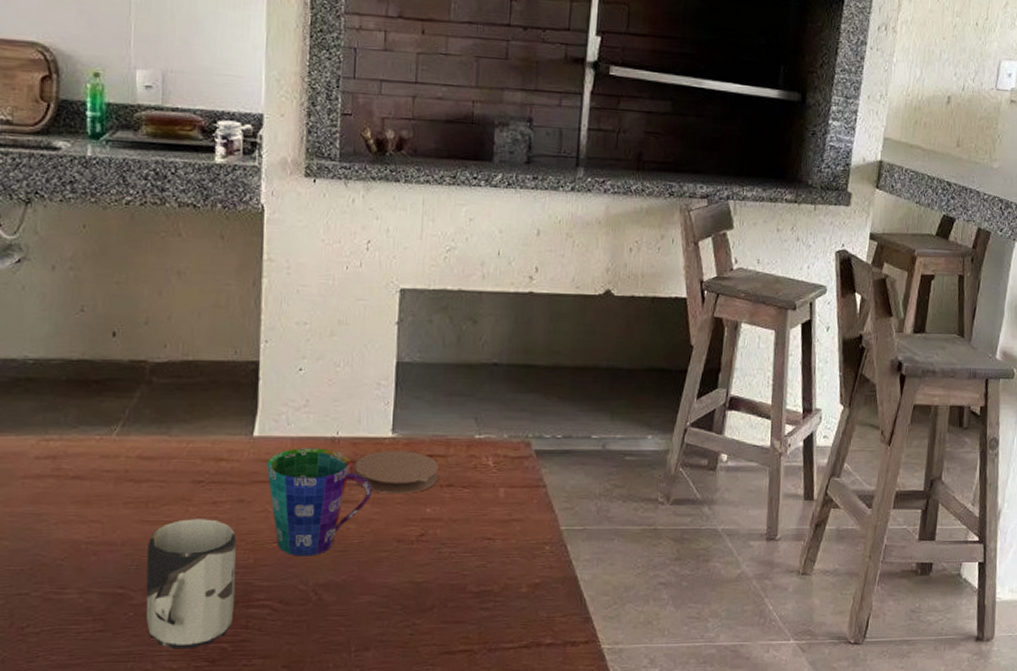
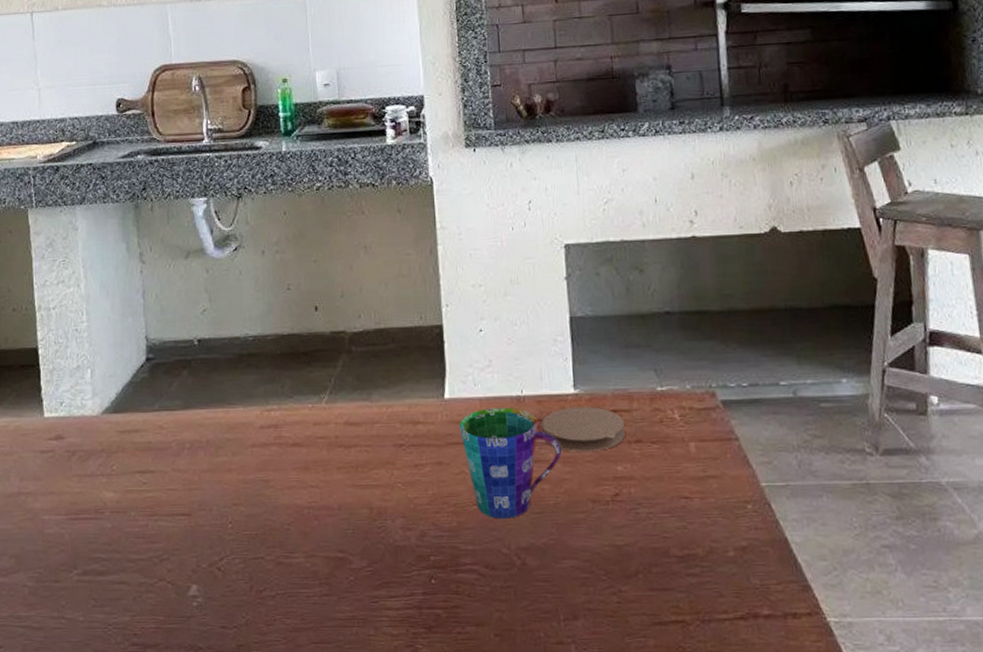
cup: present [146,519,236,650] -> none [361,482,444,615]

